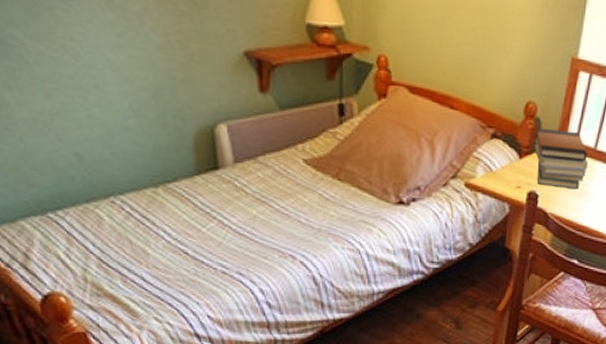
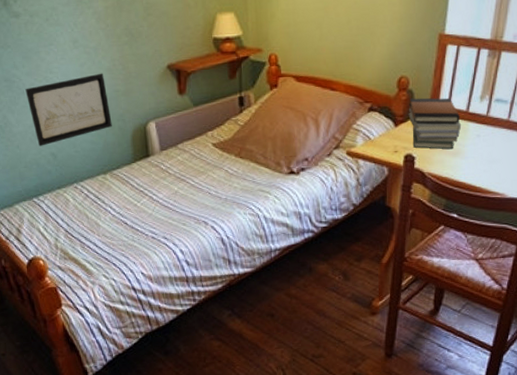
wall art: none [31,49,166,142] -> present [25,73,112,146]

